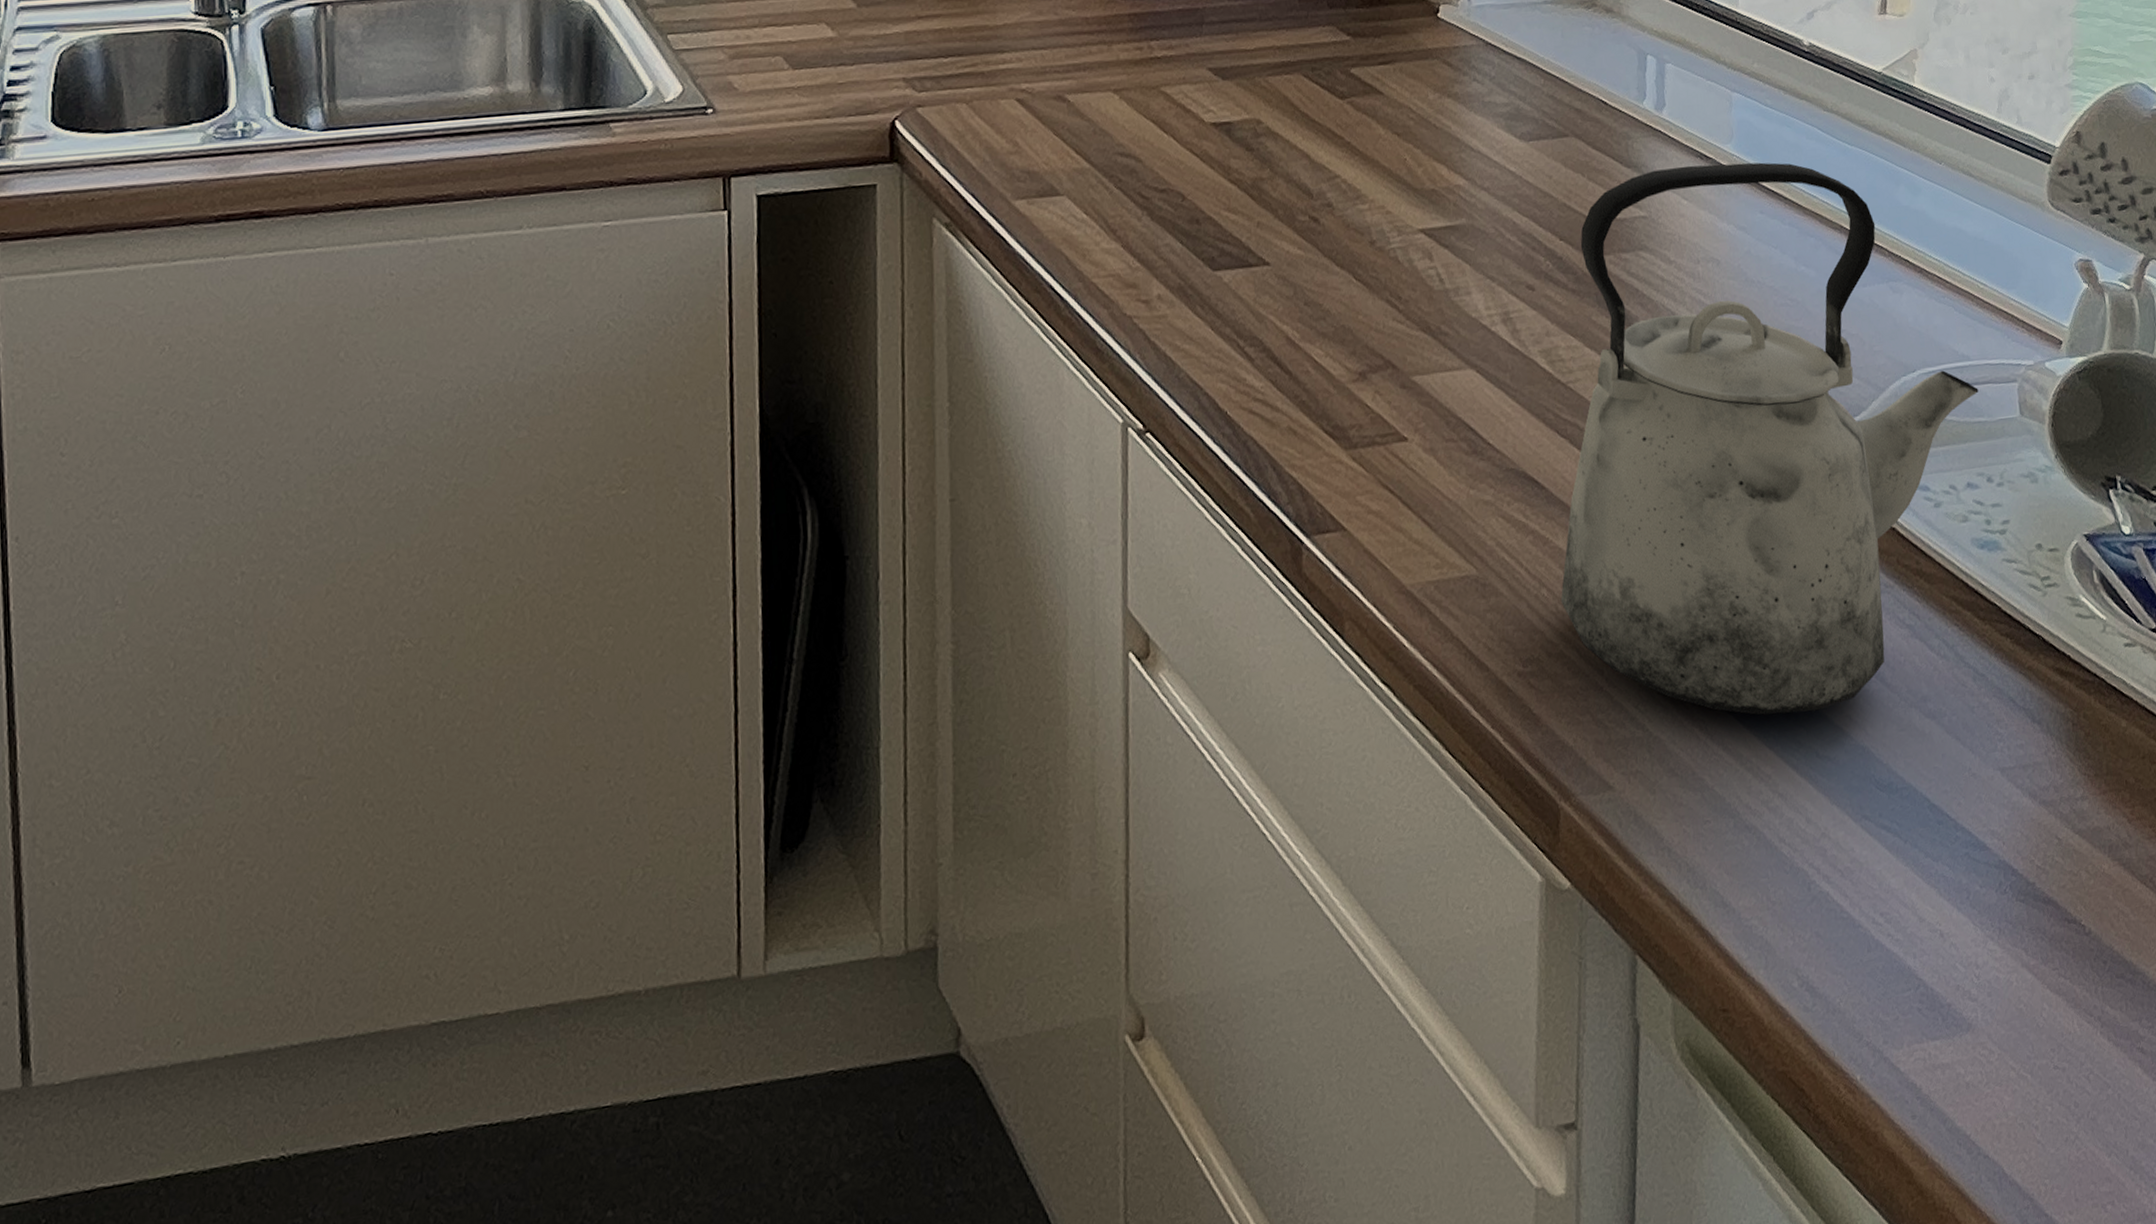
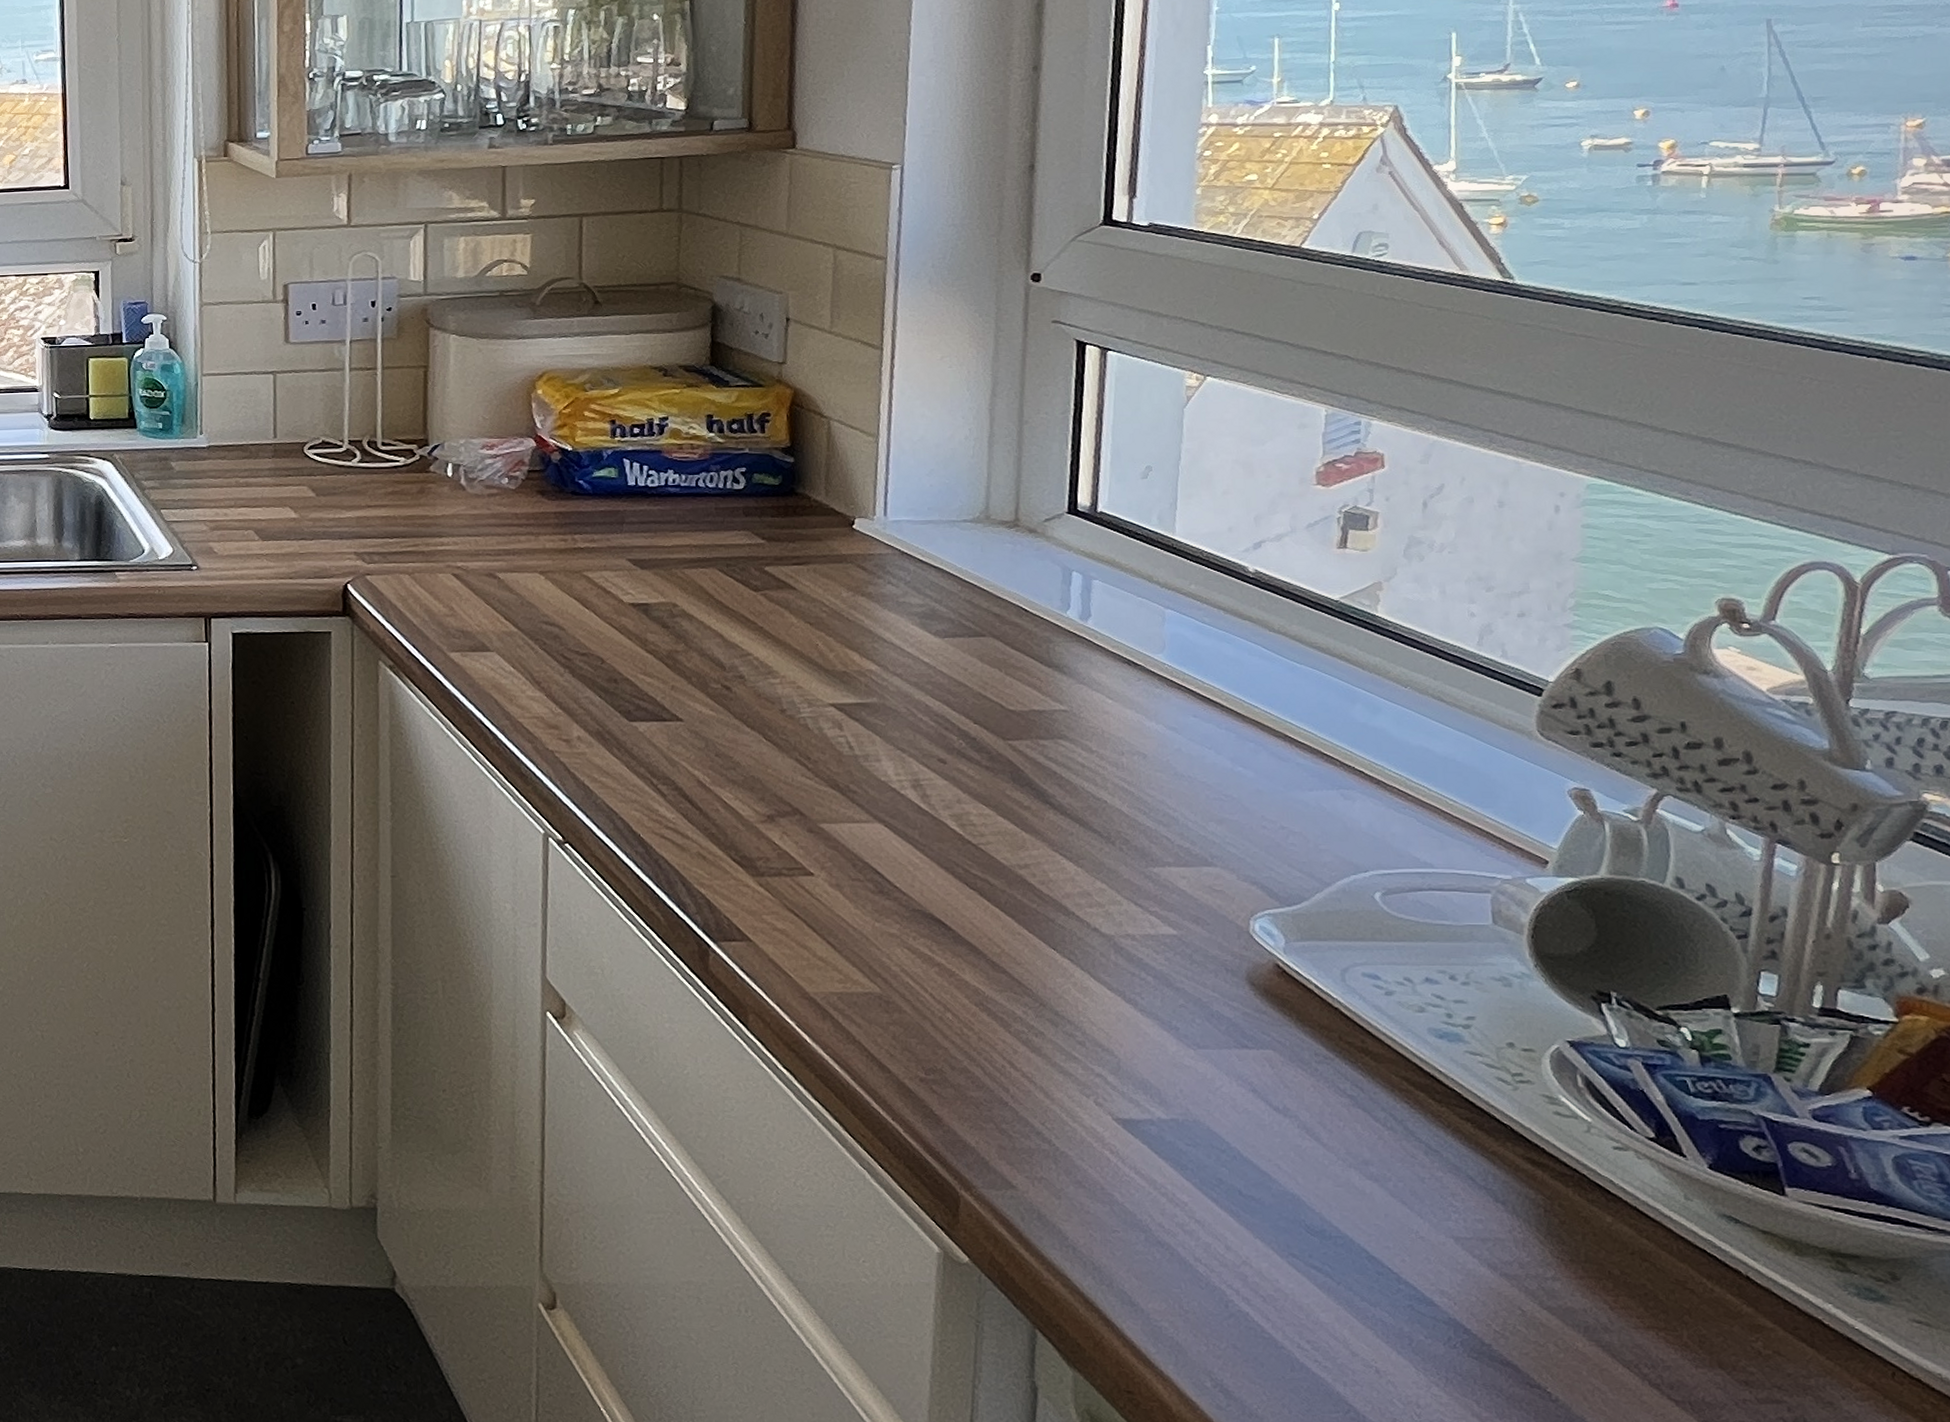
kettle: present [1560,162,1979,715] -> none [965,670,1443,1155]

